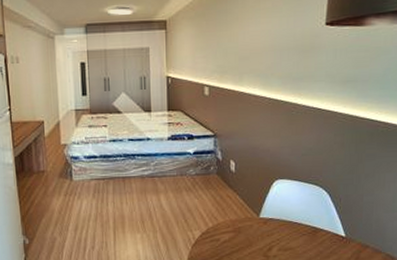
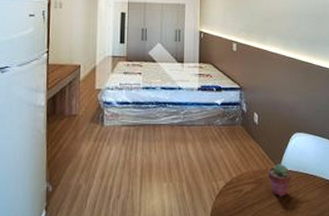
potted succulent: none [247,211,273,245] -> present [268,163,291,197]

